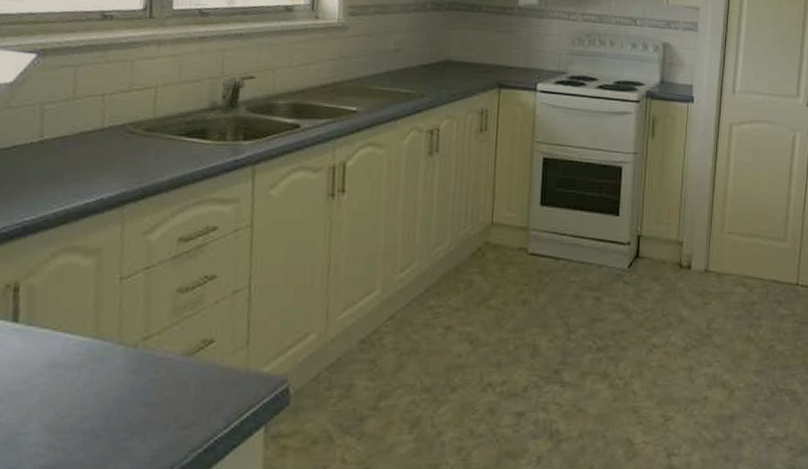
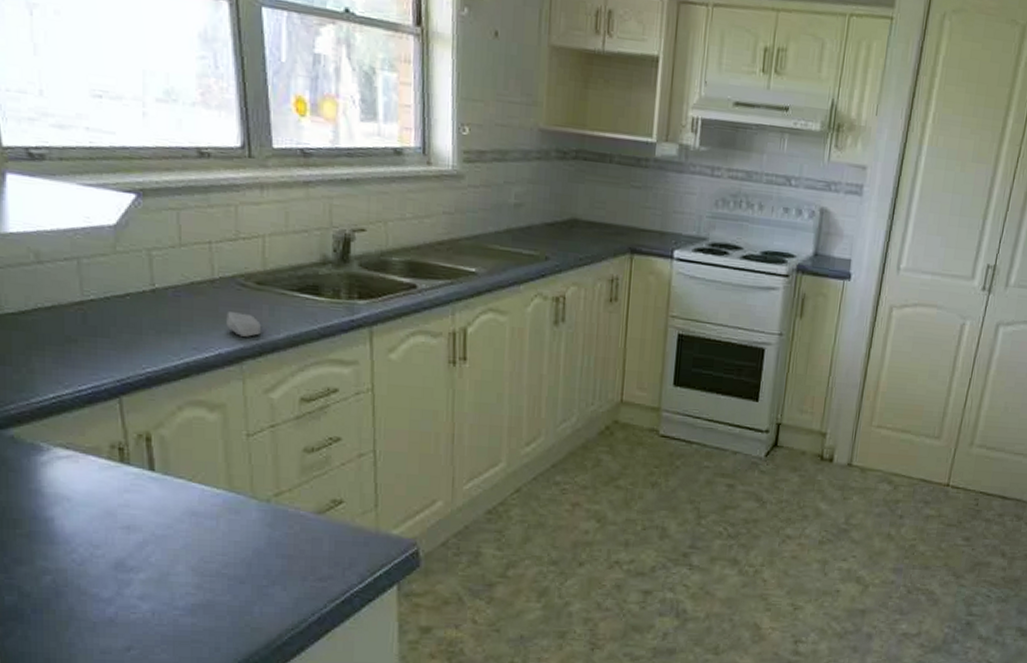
soap bar: none [111,158,146,181] -> present [226,312,261,337]

